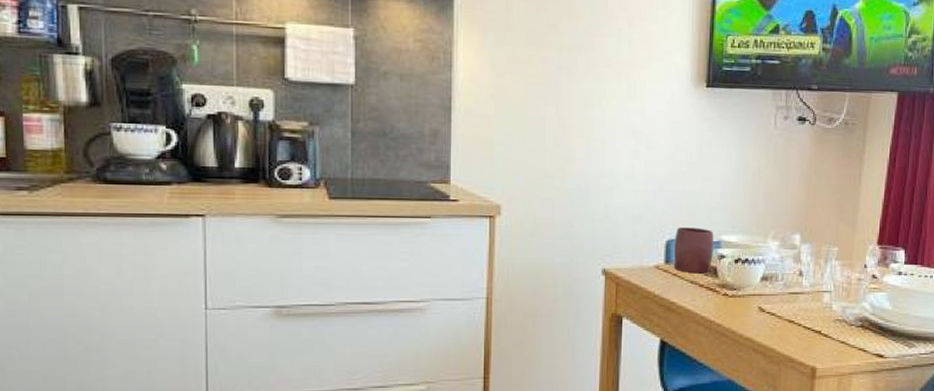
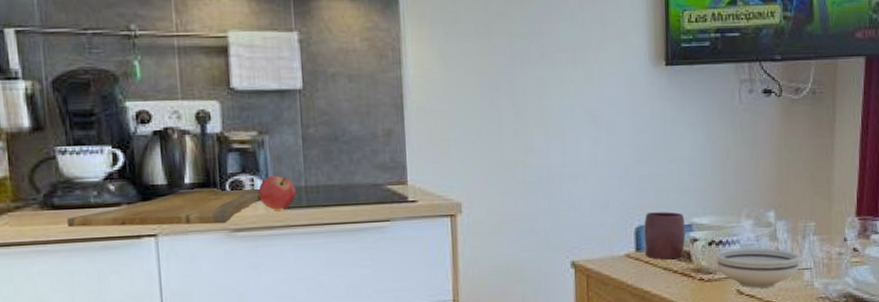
cutting board: none [117,173,307,209] -> present [66,187,261,228]
fruit: none [306,165,343,200] -> present [259,175,297,210]
bowl: none [741,267,821,306] -> present [716,247,800,288]

